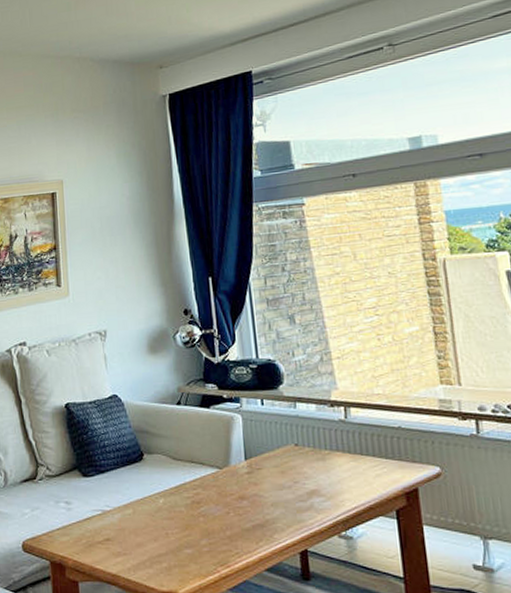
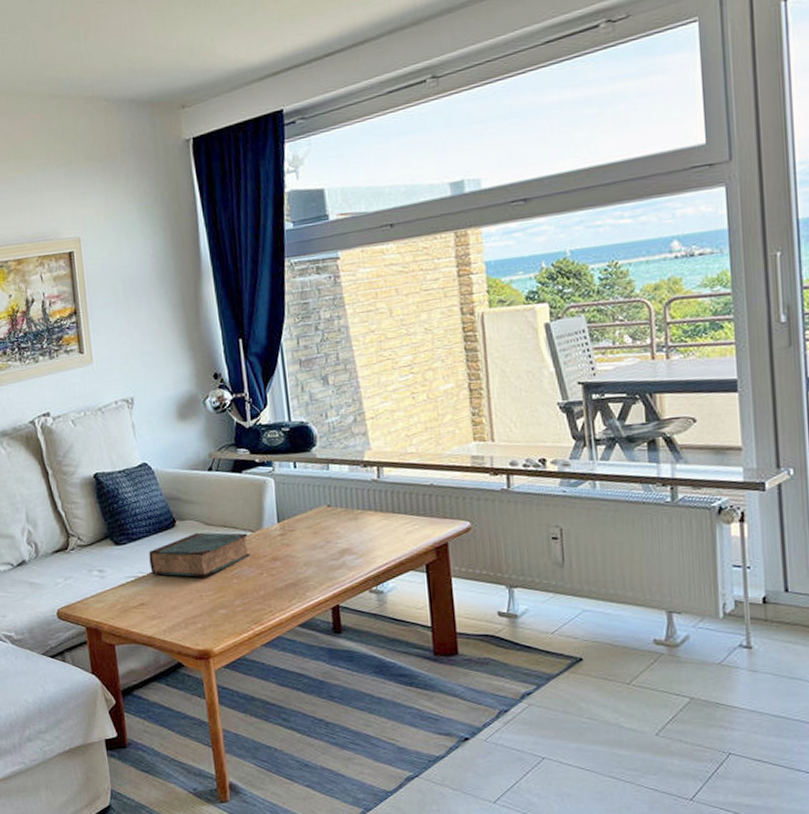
book: none [116,467,217,514] -> present [149,532,250,577]

